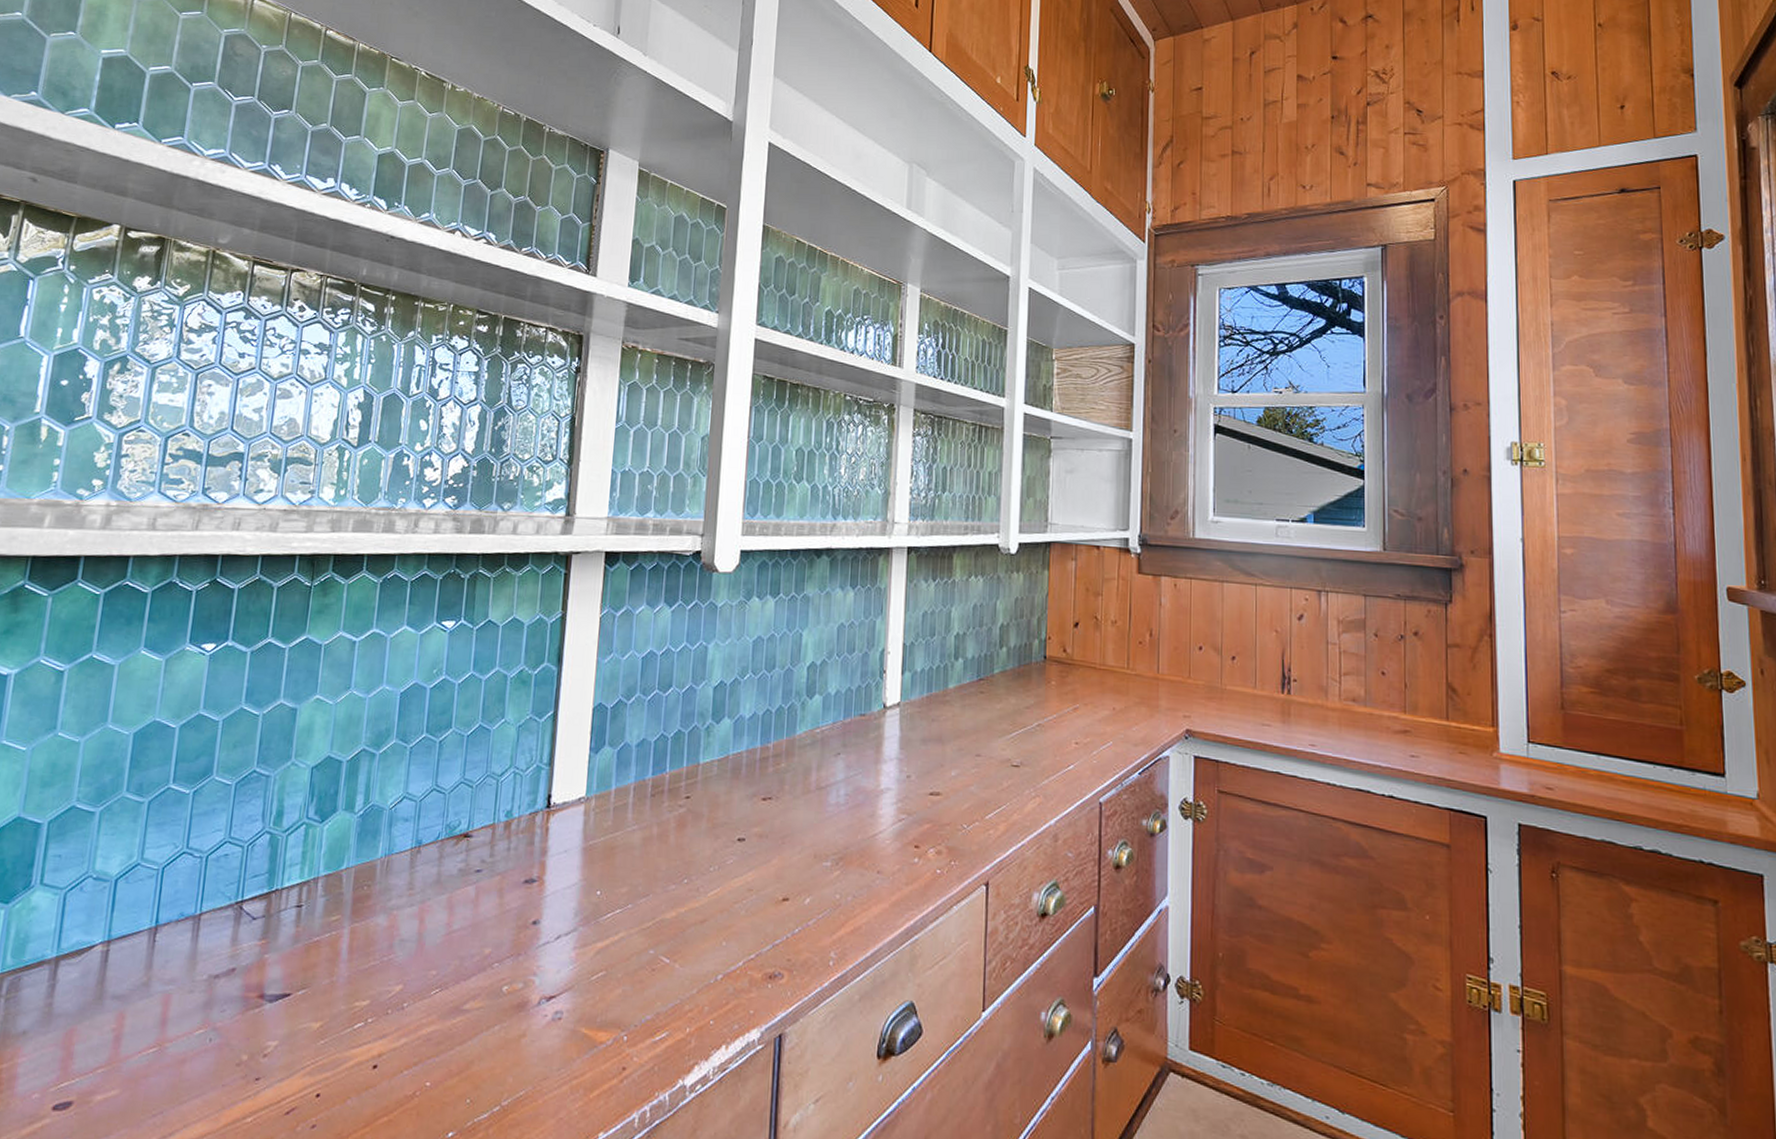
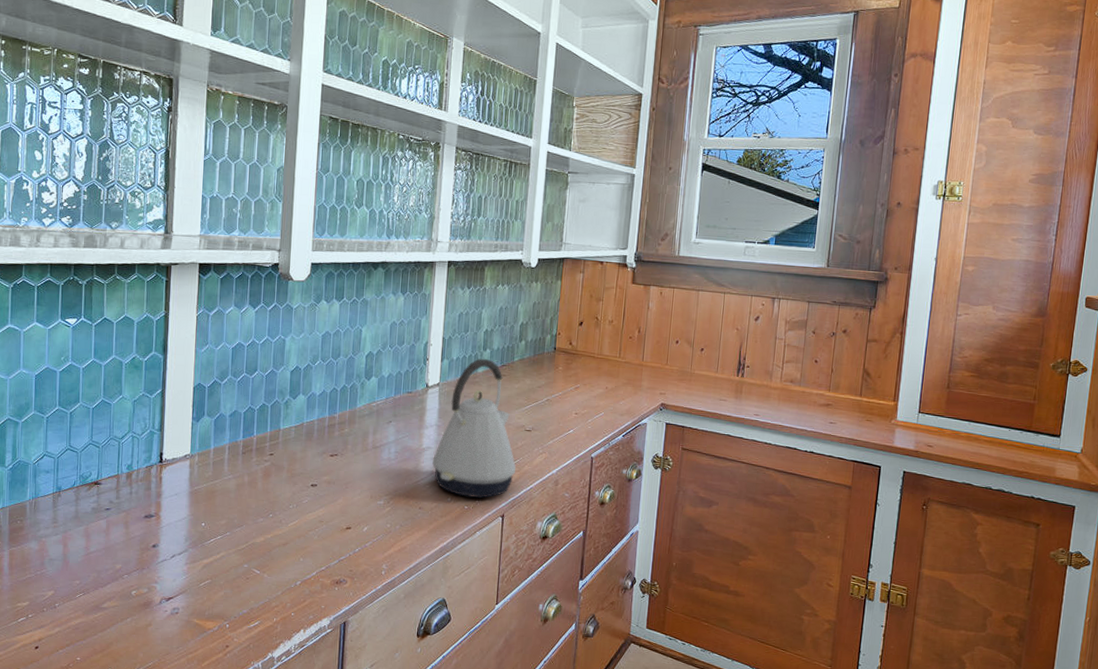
kettle: none [893,670,1001,860] -> present [432,358,516,499]

